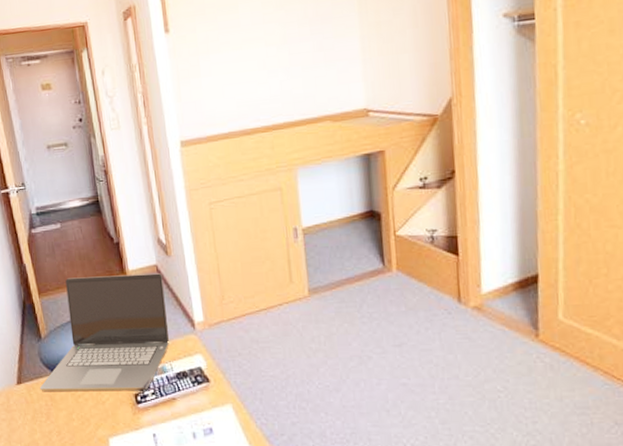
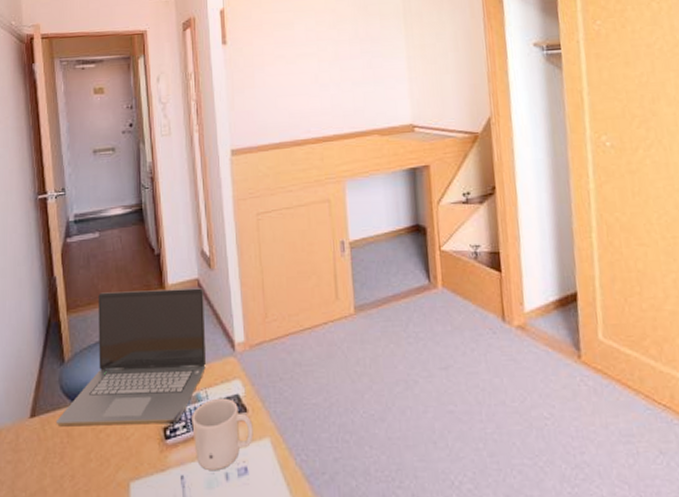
mug: none [159,370,217,431] -> present [192,398,254,471]

